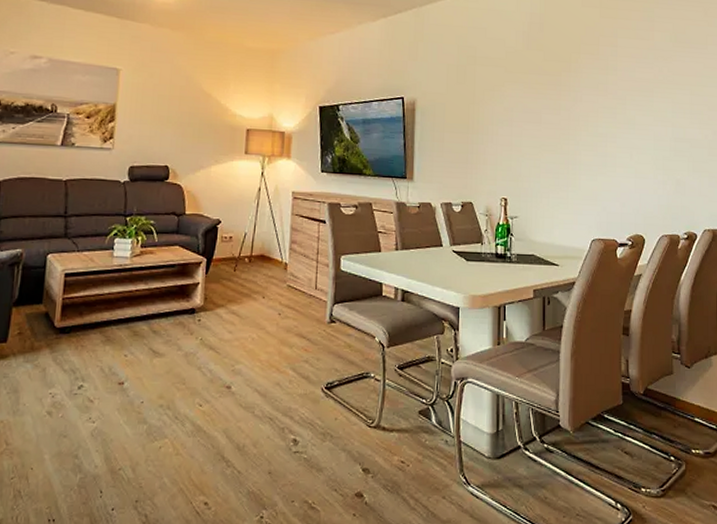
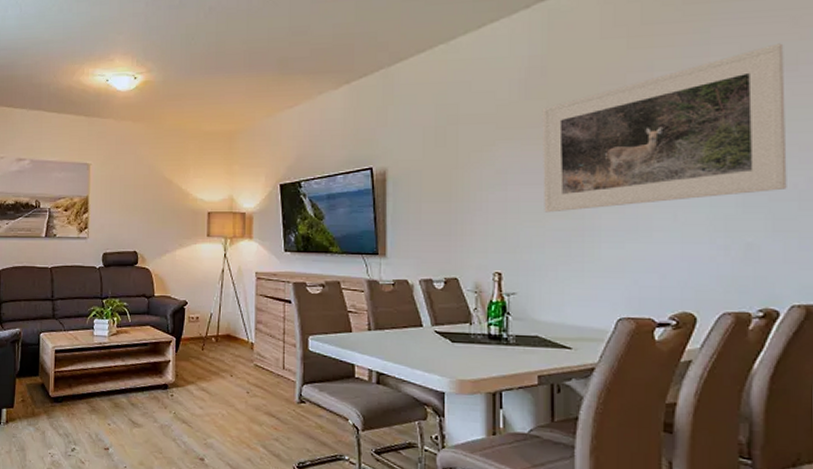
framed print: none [539,27,701,148] -> present [542,43,787,213]

